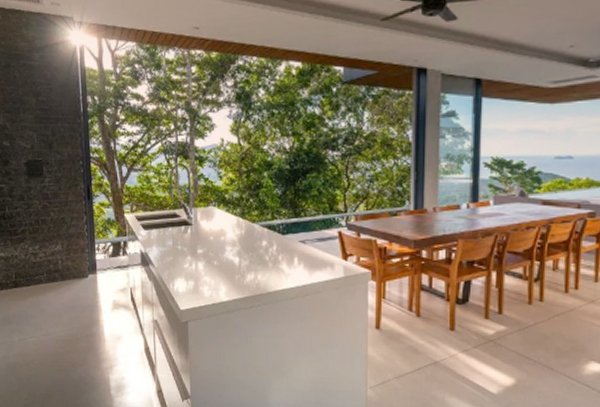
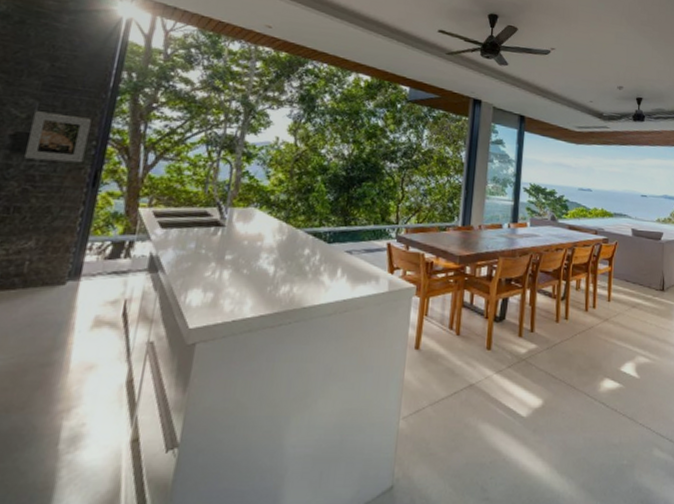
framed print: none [35,141,77,181] -> present [25,111,92,163]

